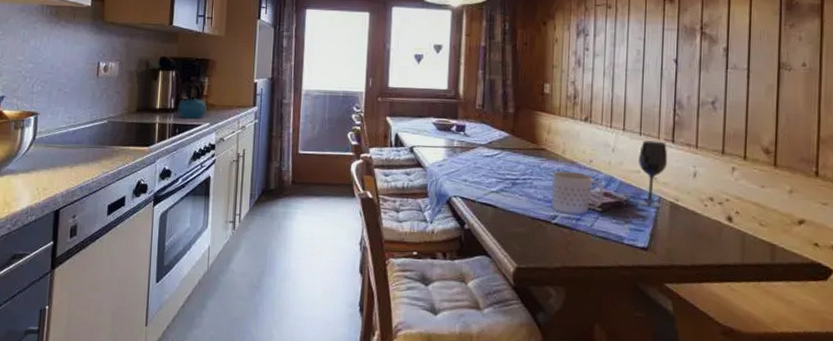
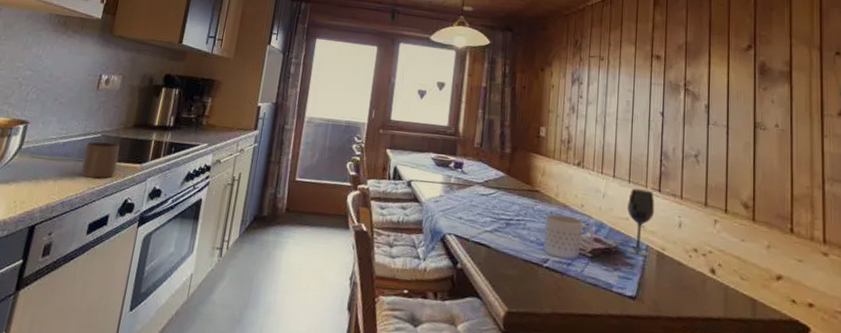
mug: none [93,128,127,163] -> present [81,141,120,179]
kettle: present [178,84,206,119] -> none [176,103,207,139]

